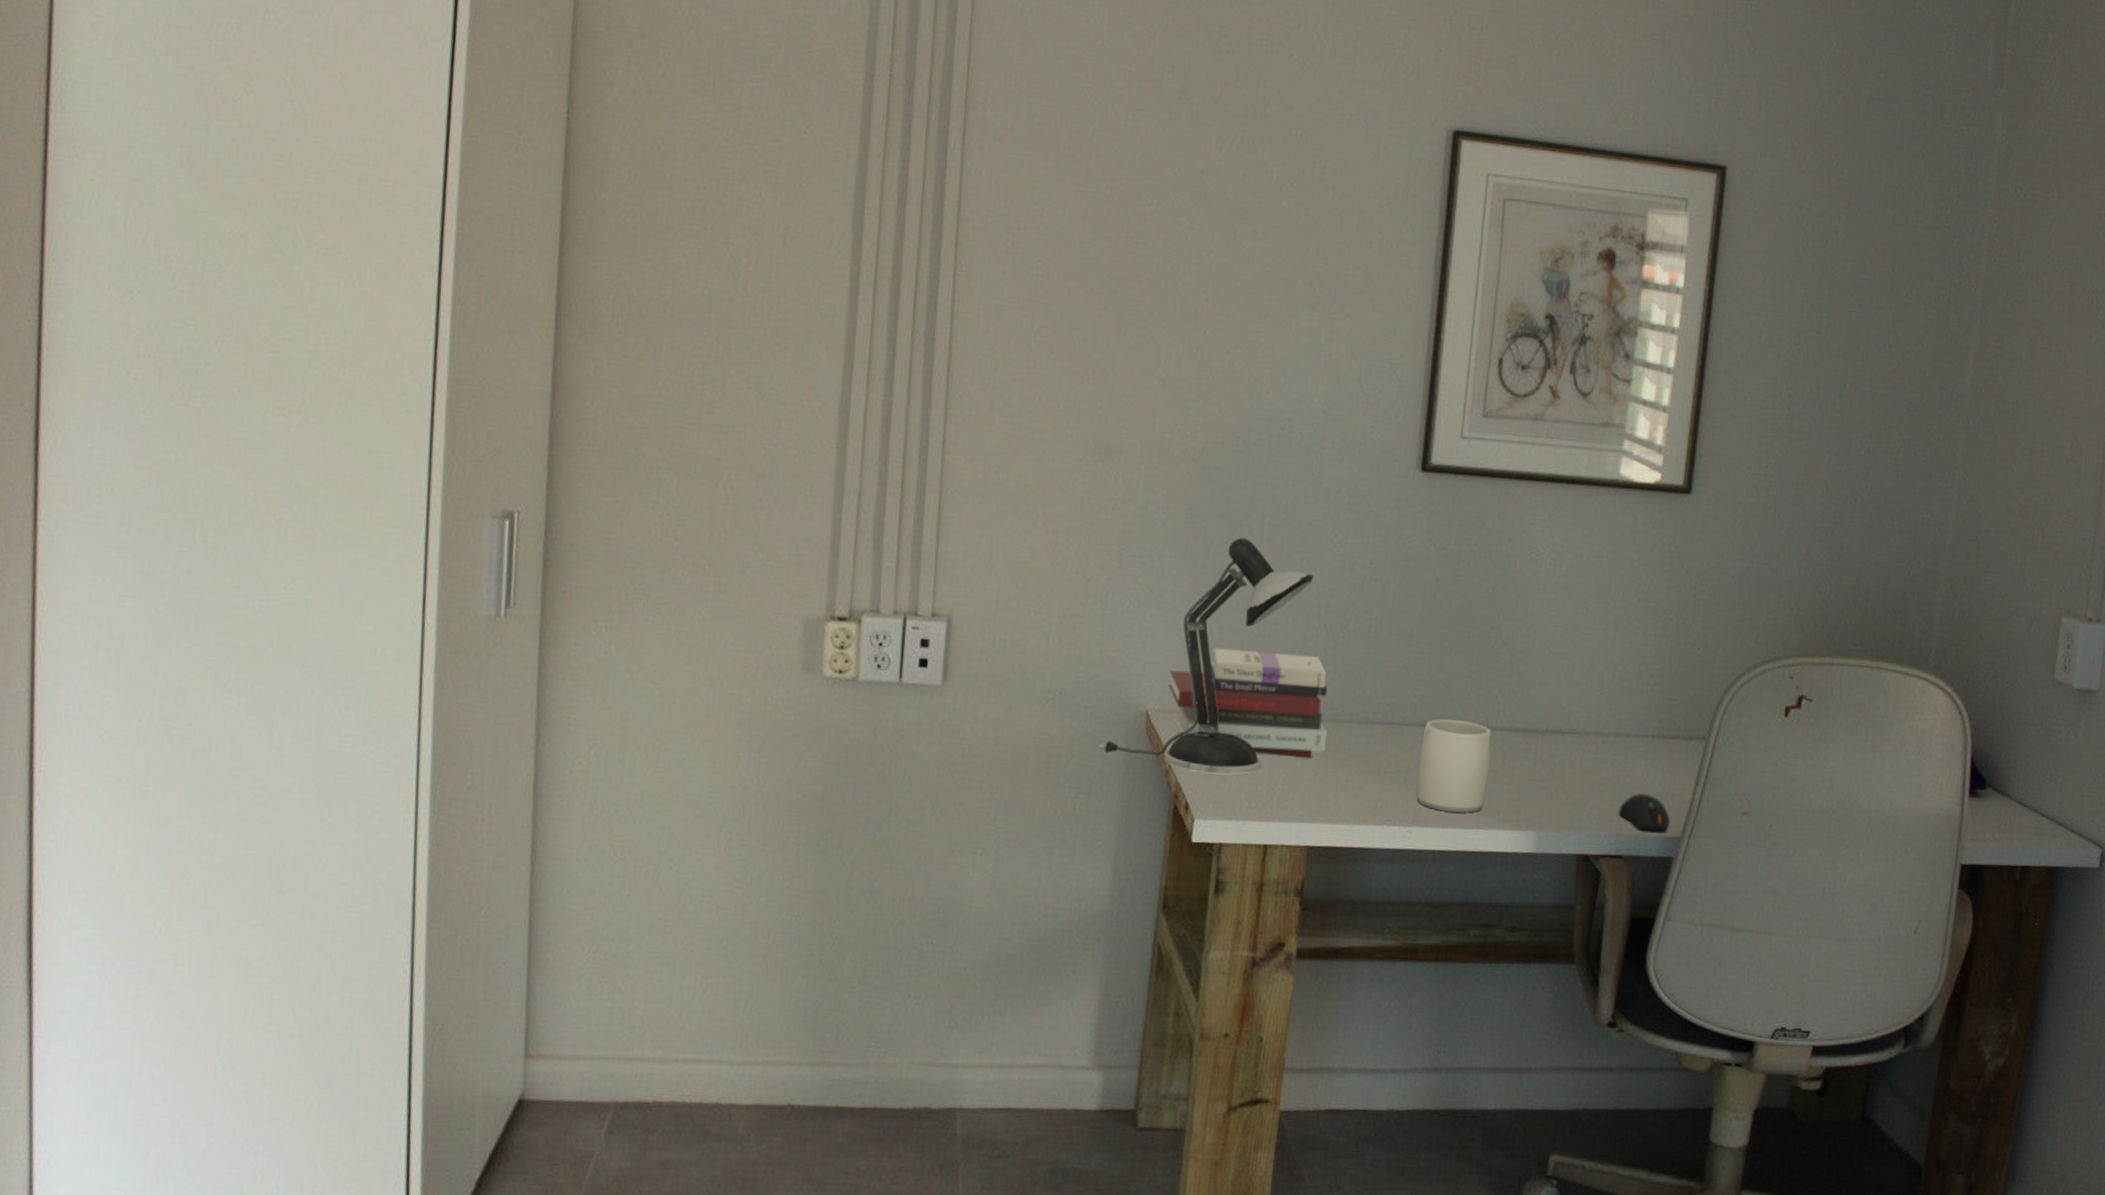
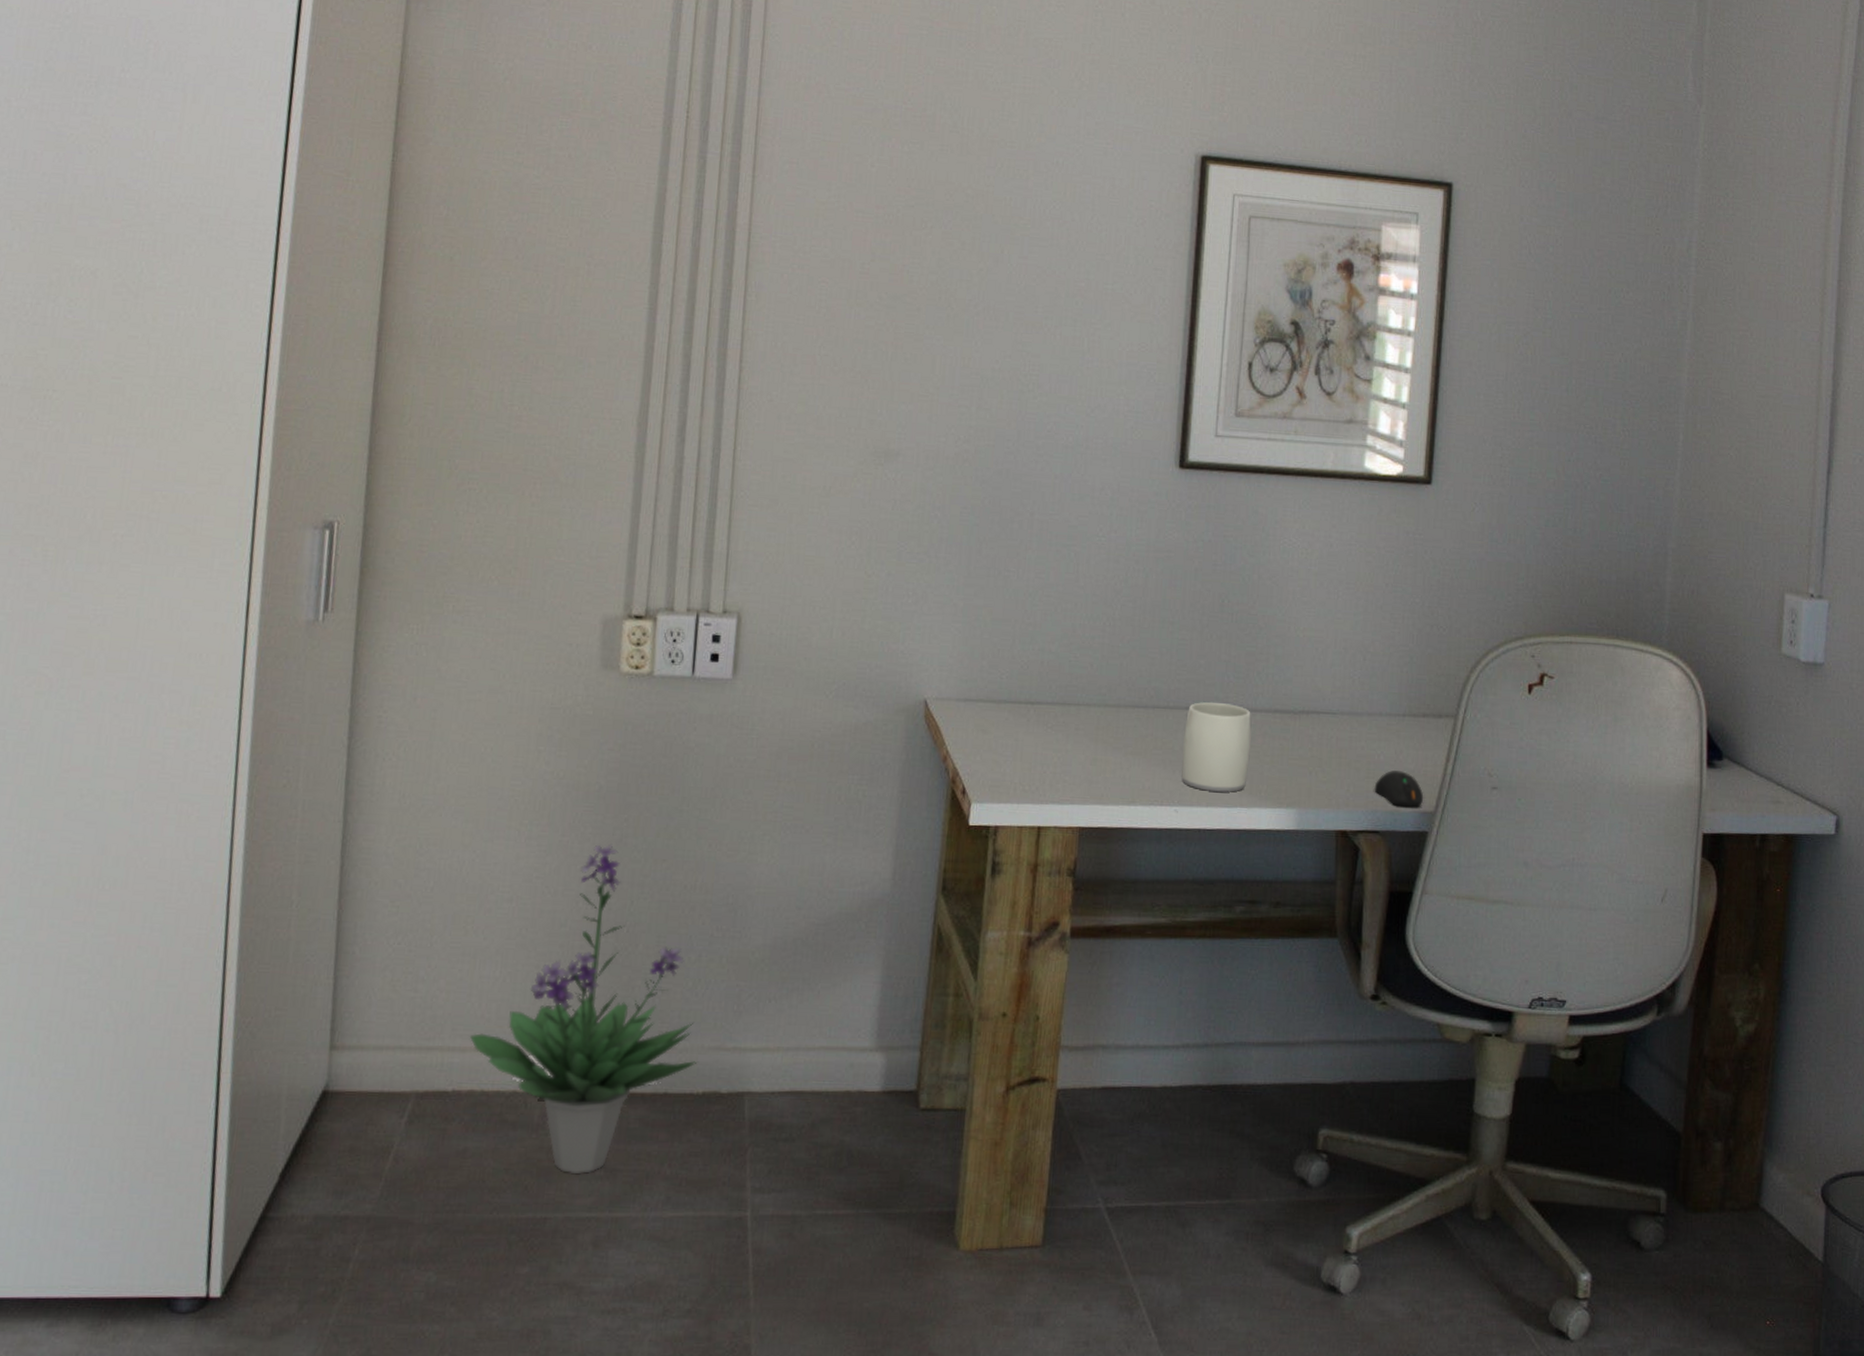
potted plant: none [670,854,908,1186] -> present [470,843,698,1174]
desk lamp: present [1098,538,1314,775] -> none [879,534,1081,760]
books: present [1168,647,1328,757] -> none [945,638,1096,741]

